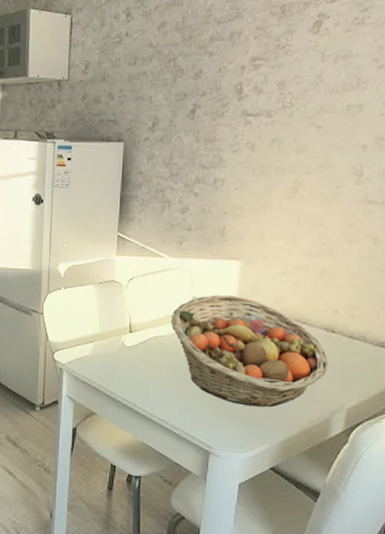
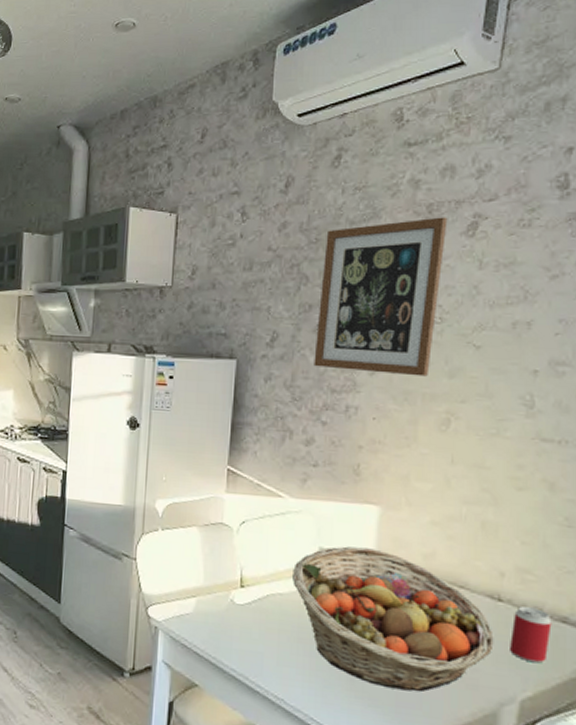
wall art: none [188,16,297,153] -> present [314,217,448,377]
beverage can: none [340,335,372,380] -> present [510,605,552,664]

